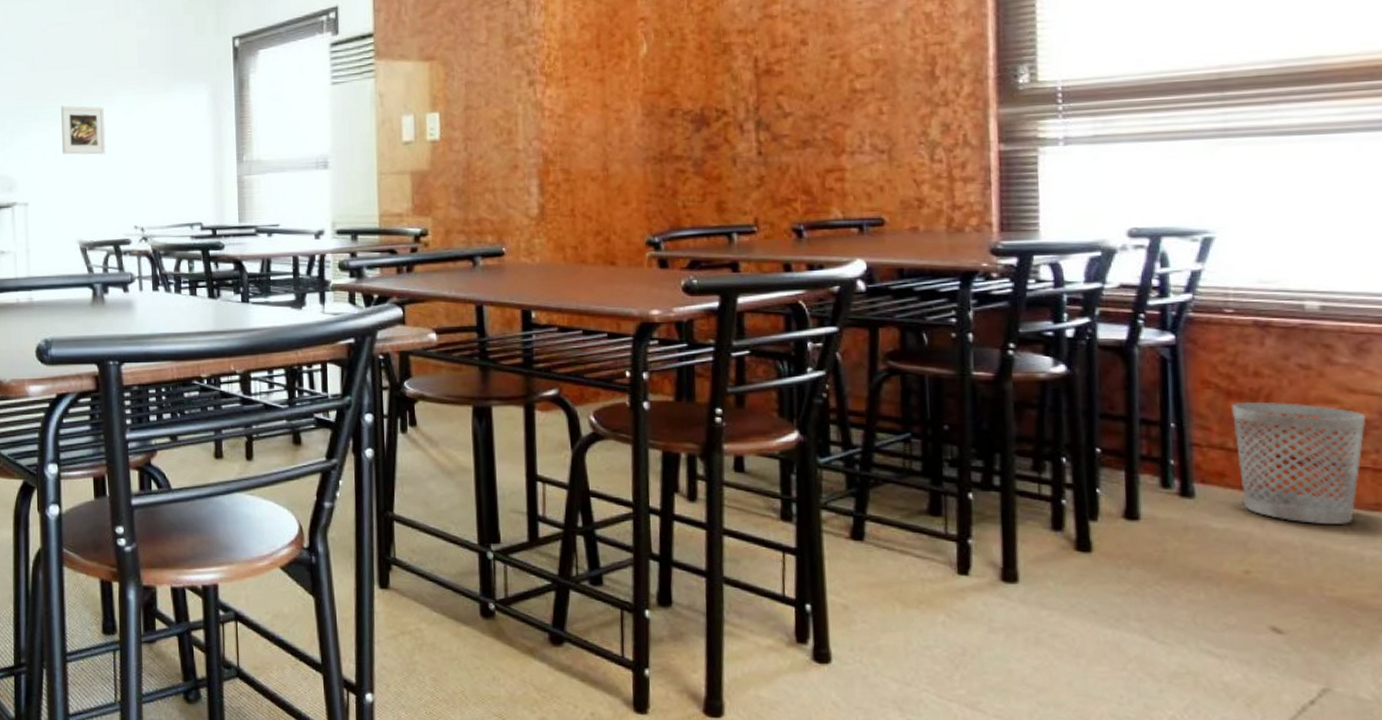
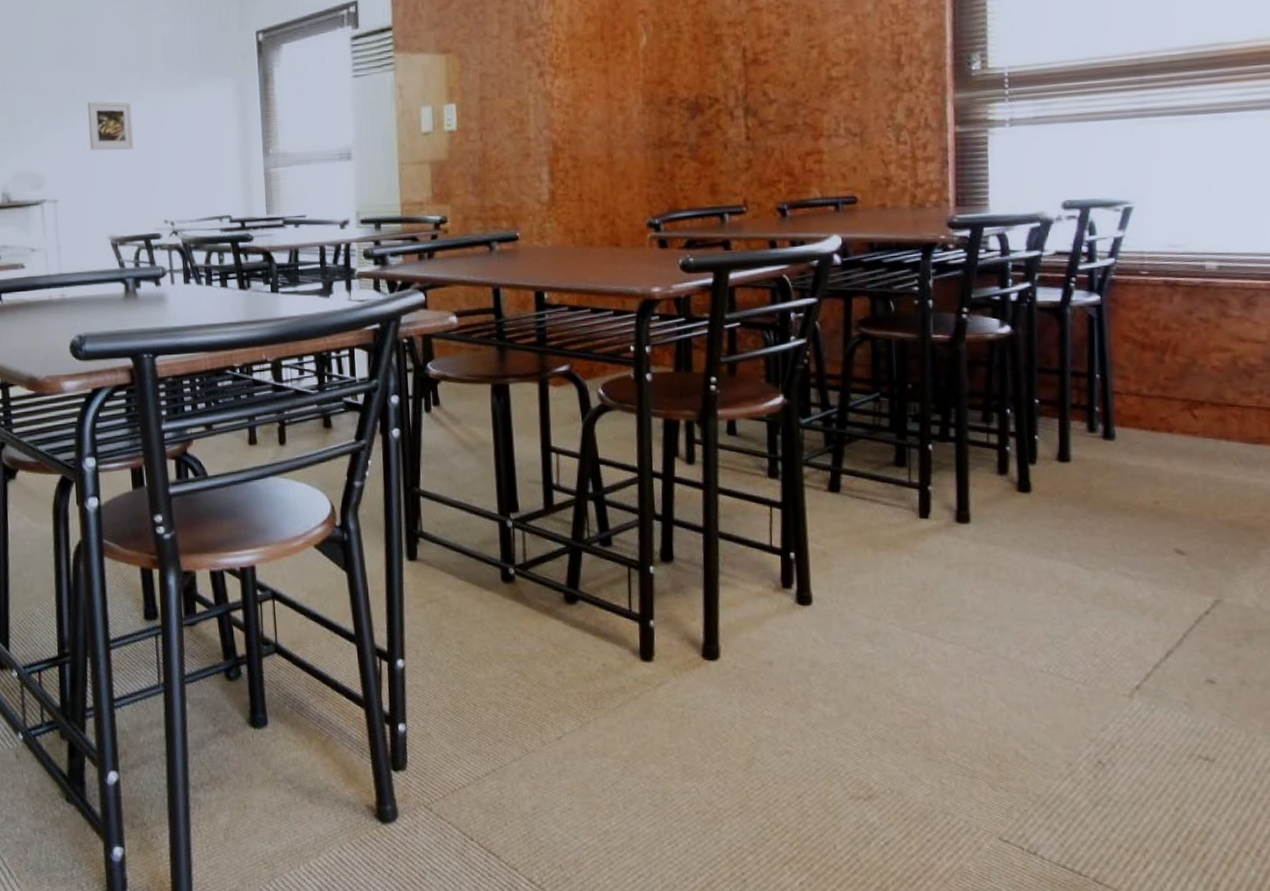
wastebasket: present [1231,401,1367,524] -> none [1146,352,1253,458]

